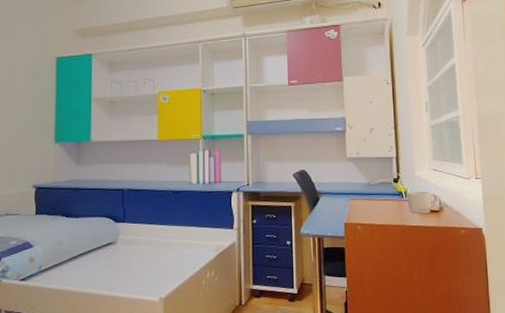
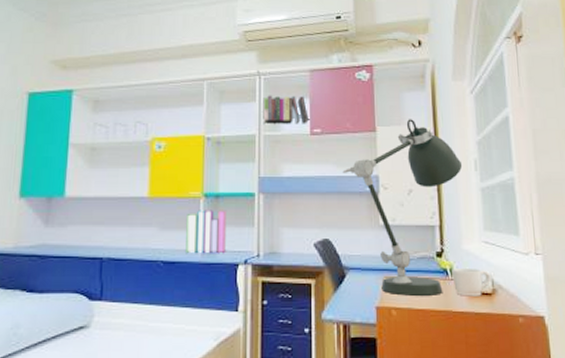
books: none [248,53,287,78] -> present [263,95,309,125]
desk lamp: none [315,70,416,214] -> present [342,119,463,296]

